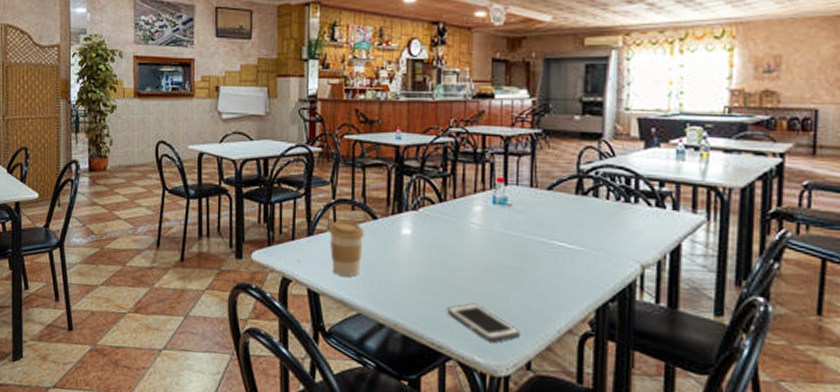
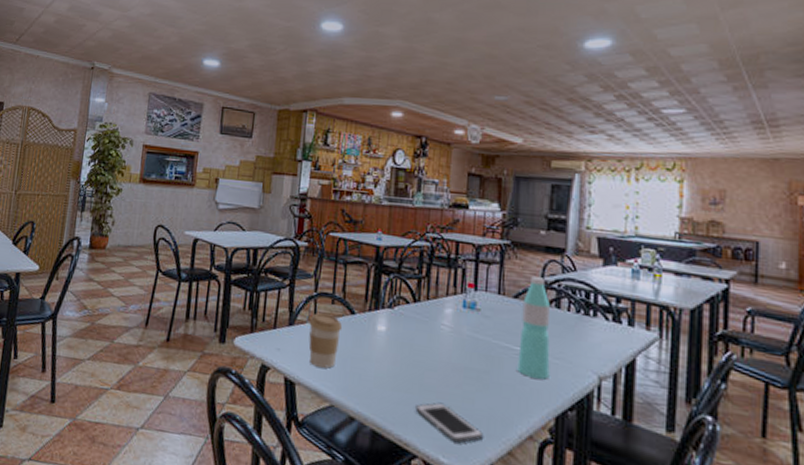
water bottle: none [554,166,589,272] -> present [517,276,550,380]

